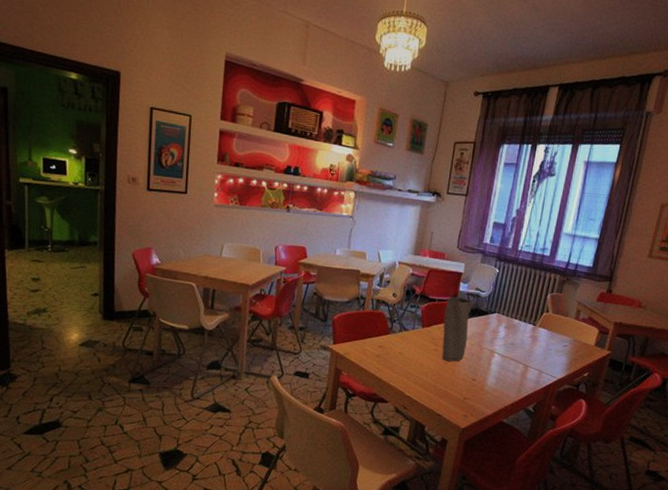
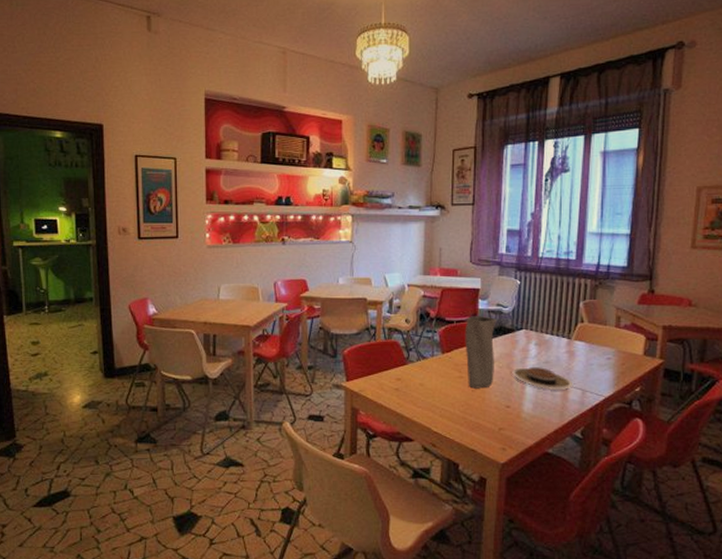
plate: none [481,346,533,369] -> present [512,366,574,390]

